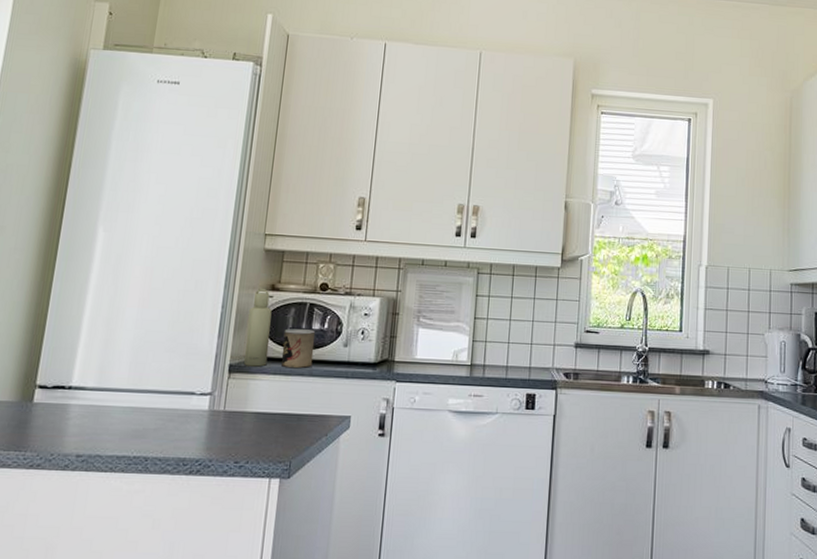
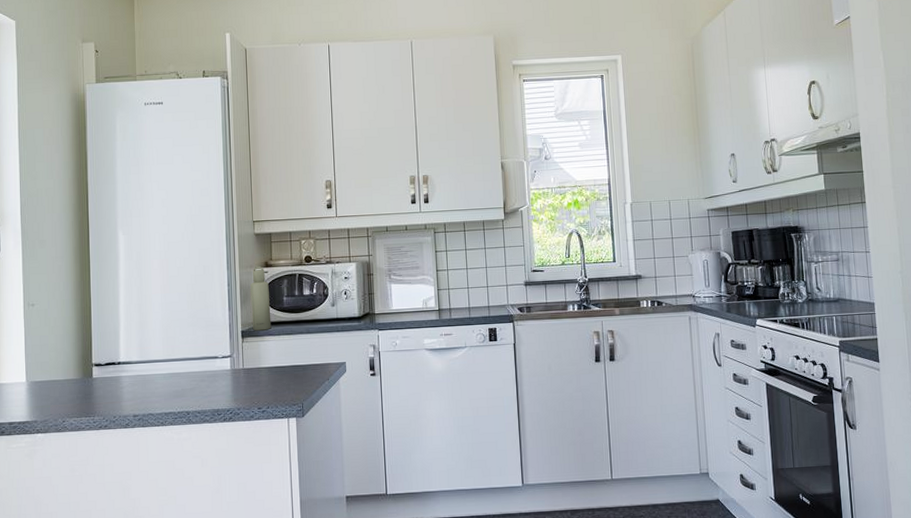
tin can: present [281,329,315,369] -> none [281,295,308,329]

